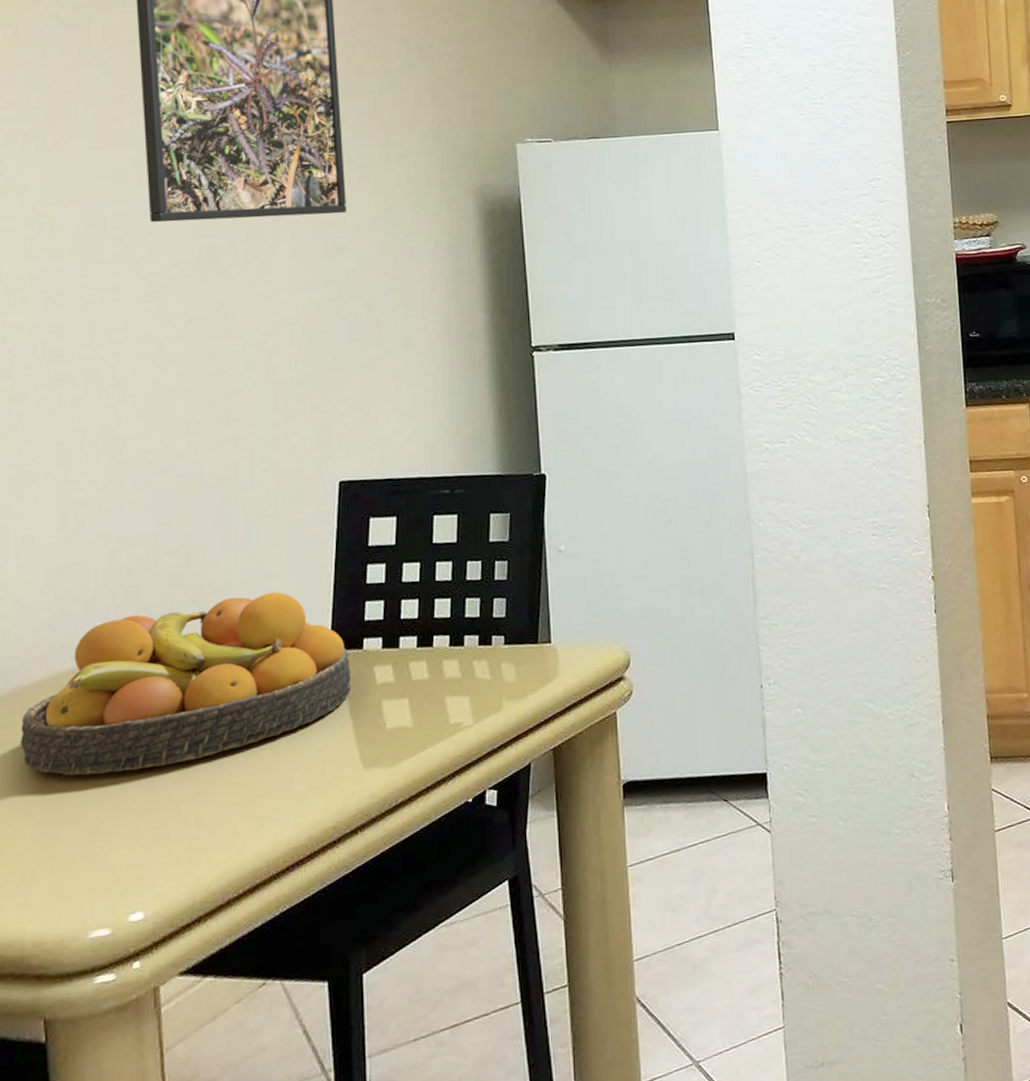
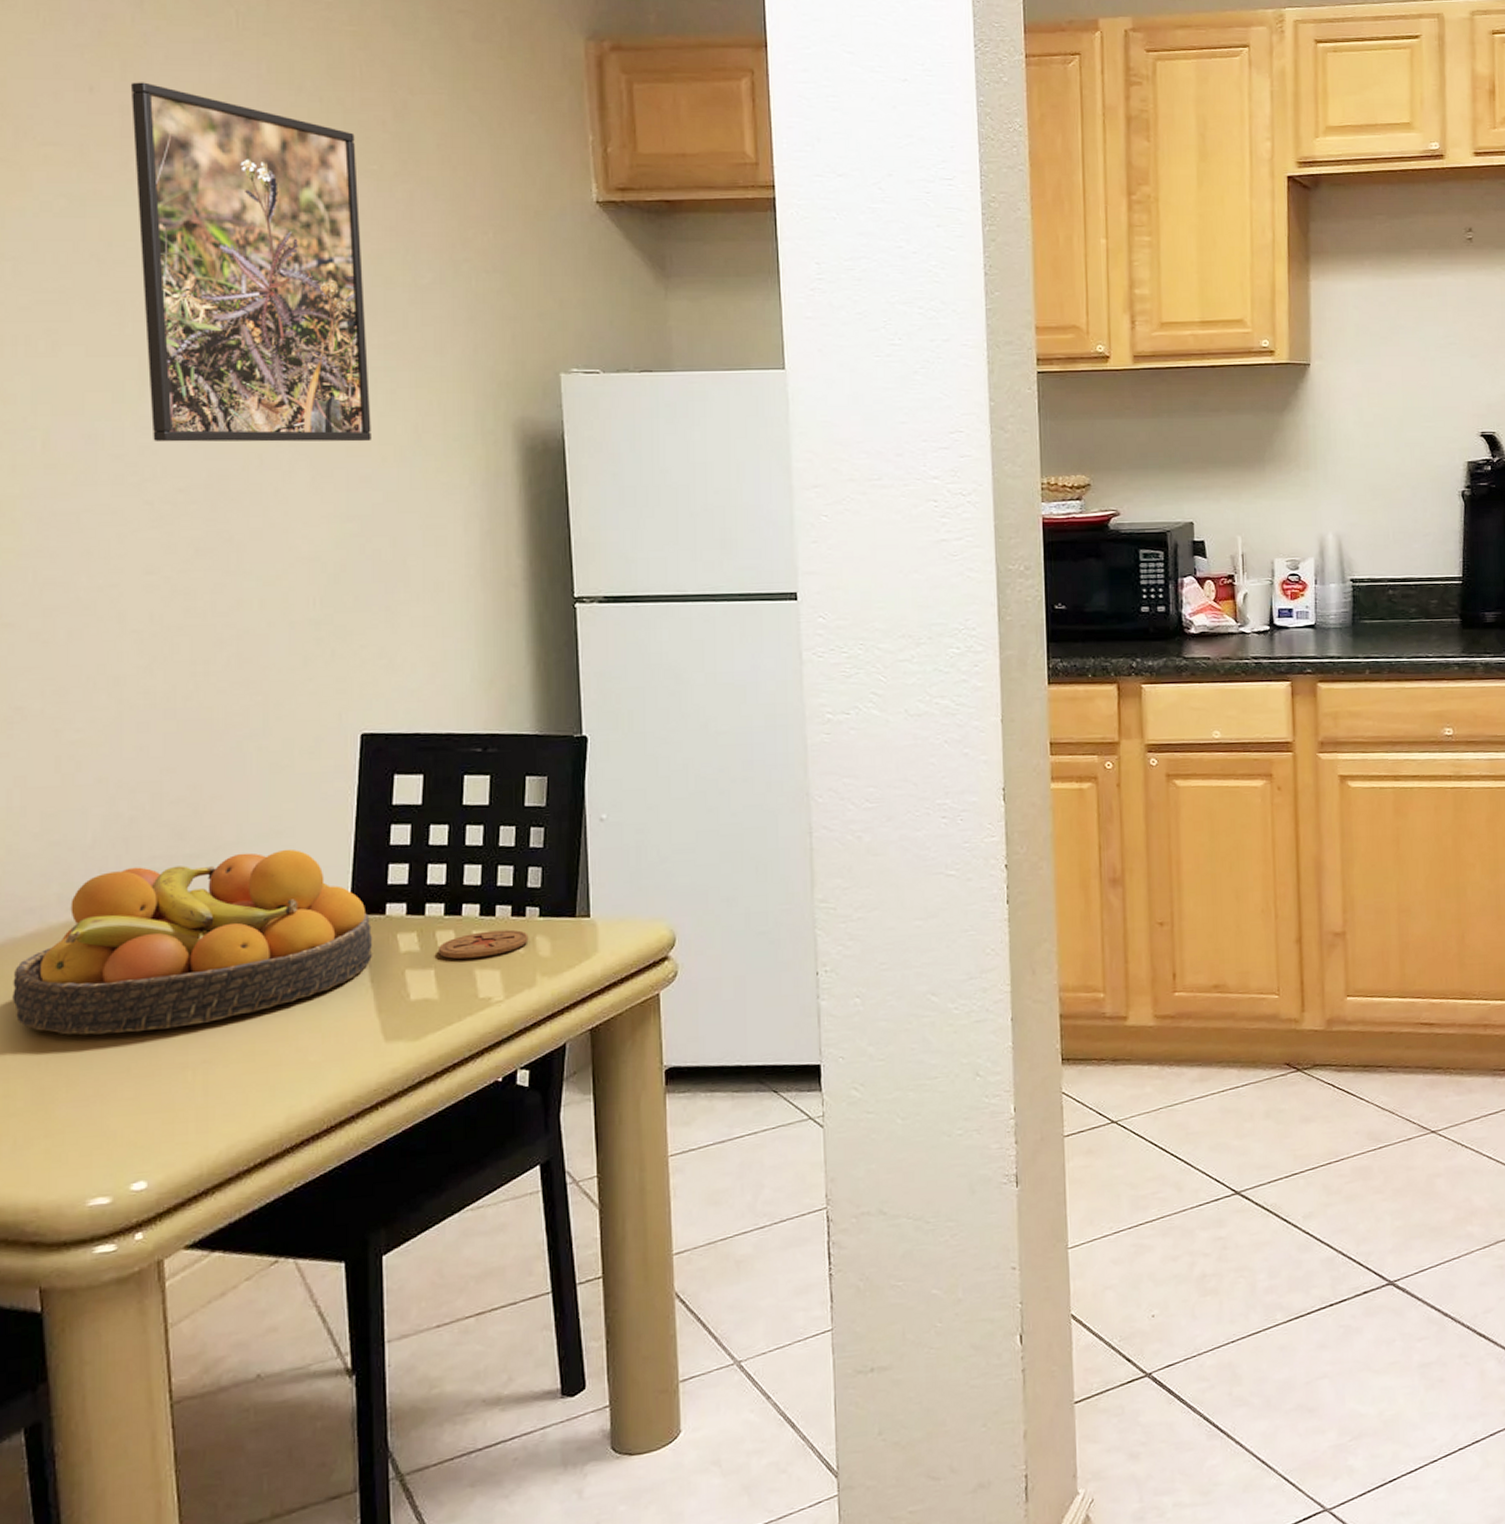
coaster: none [411,658,495,688] -> present [437,929,529,960]

